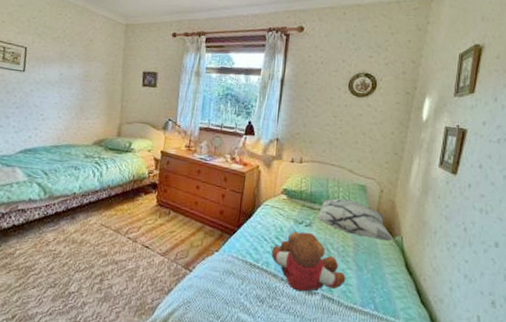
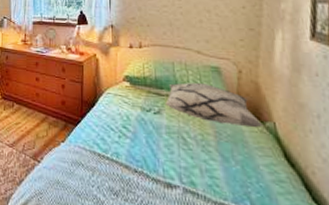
teddy bear: present [271,231,346,292] -> none [120,119,210,185]

